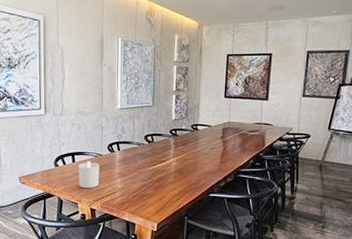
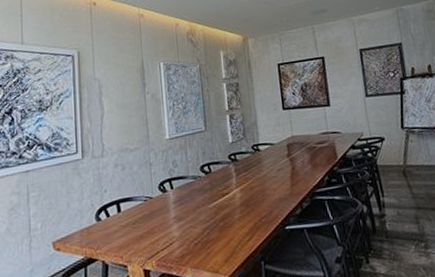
candle: present [78,161,100,189] -> none [125,207,152,244]

